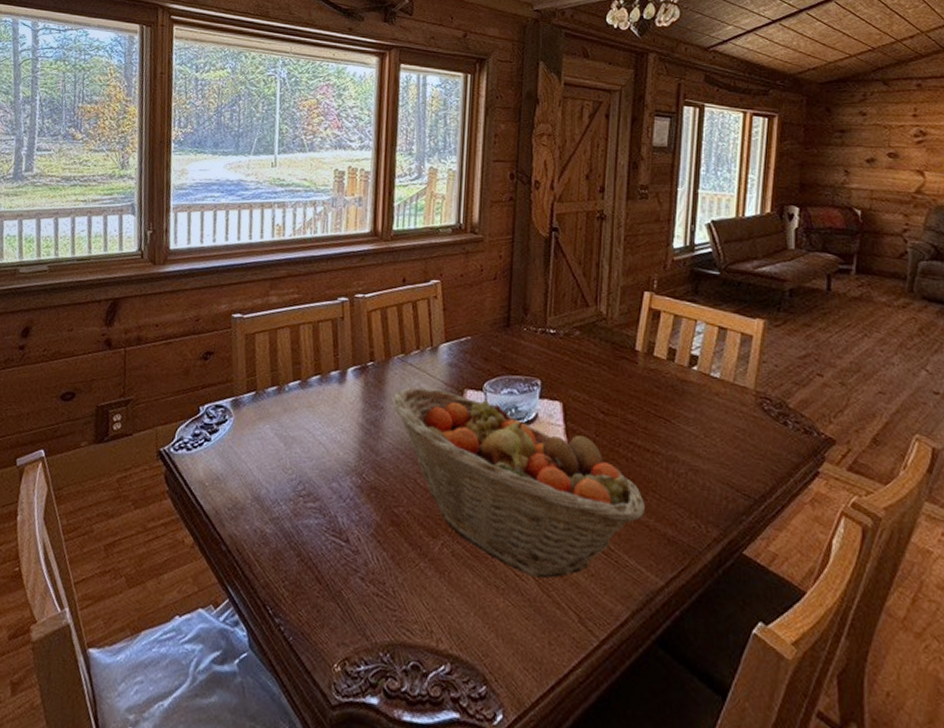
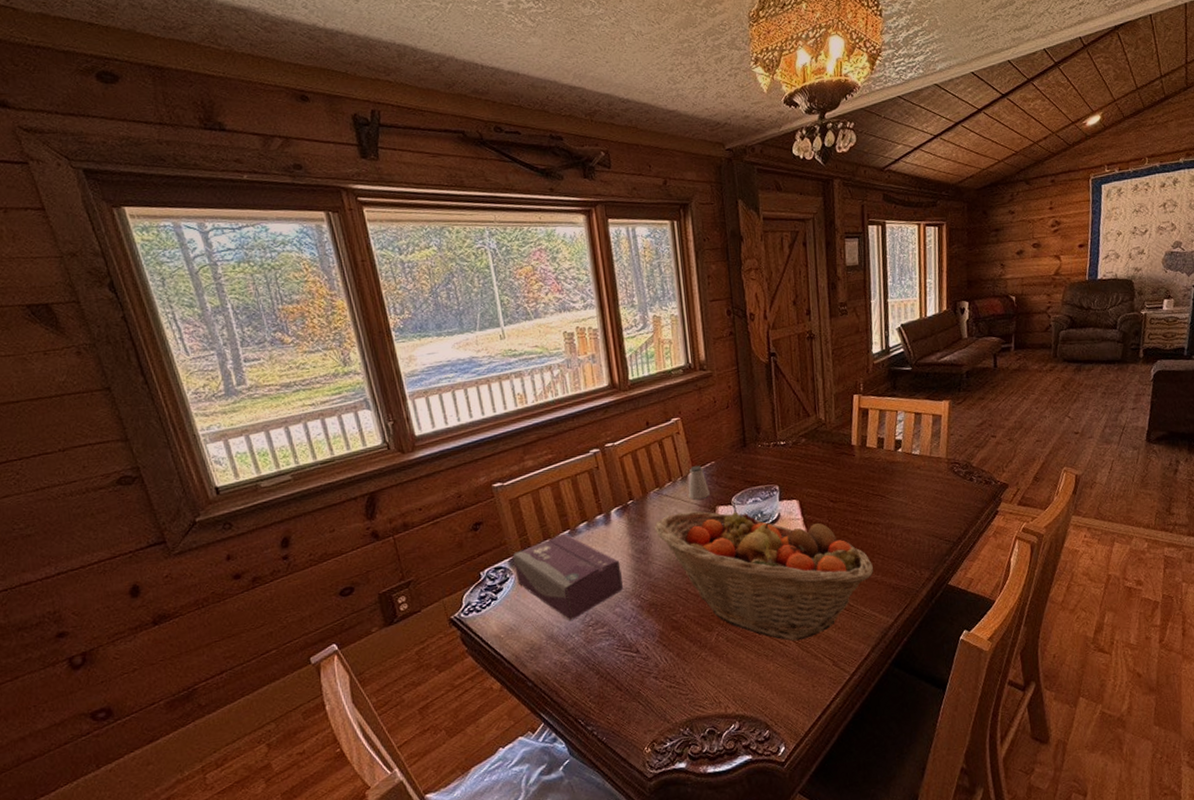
tissue box: none [235,382,347,485] -> present [512,533,623,621]
saltshaker: none [435,338,460,377] -> present [688,466,710,500]

